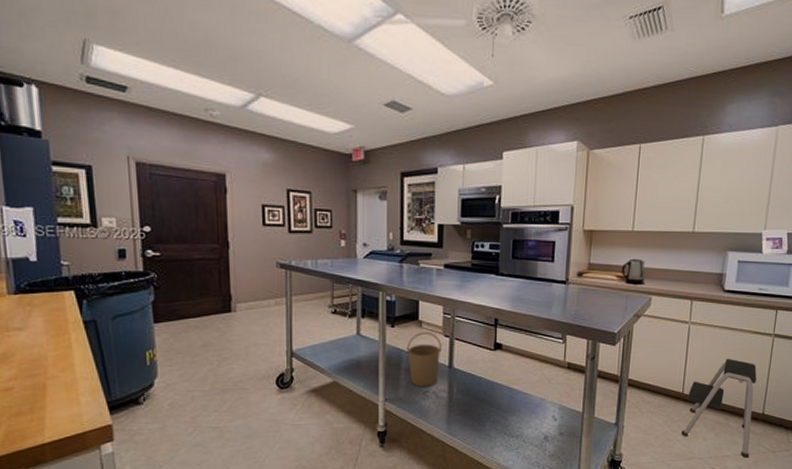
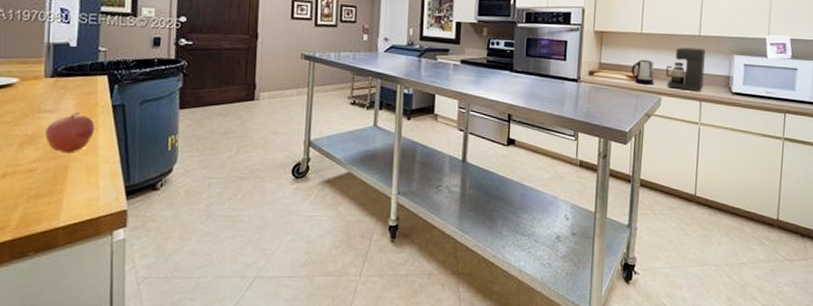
fruit: none [17,328,69,371] -> present [45,111,95,153]
bucket: present [406,332,442,387] -> none [421,125,456,181]
coffee maker: none [656,245,699,290] -> present [665,47,705,91]
step stool: present [681,359,757,458] -> none [696,161,769,266]

